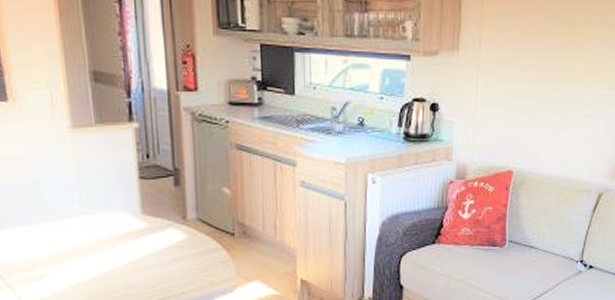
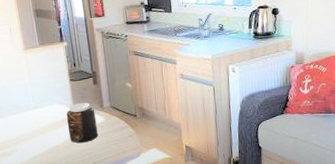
jar: none [130,211,176,269] -> present [66,102,98,143]

